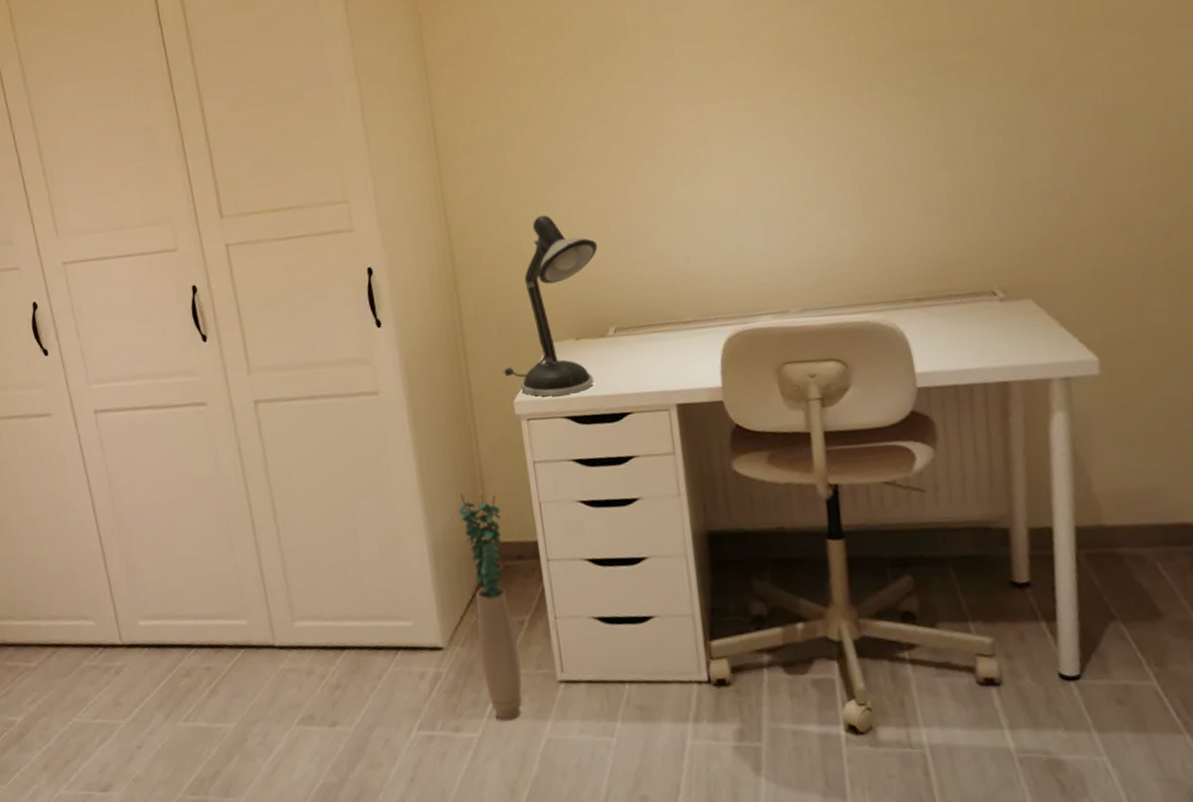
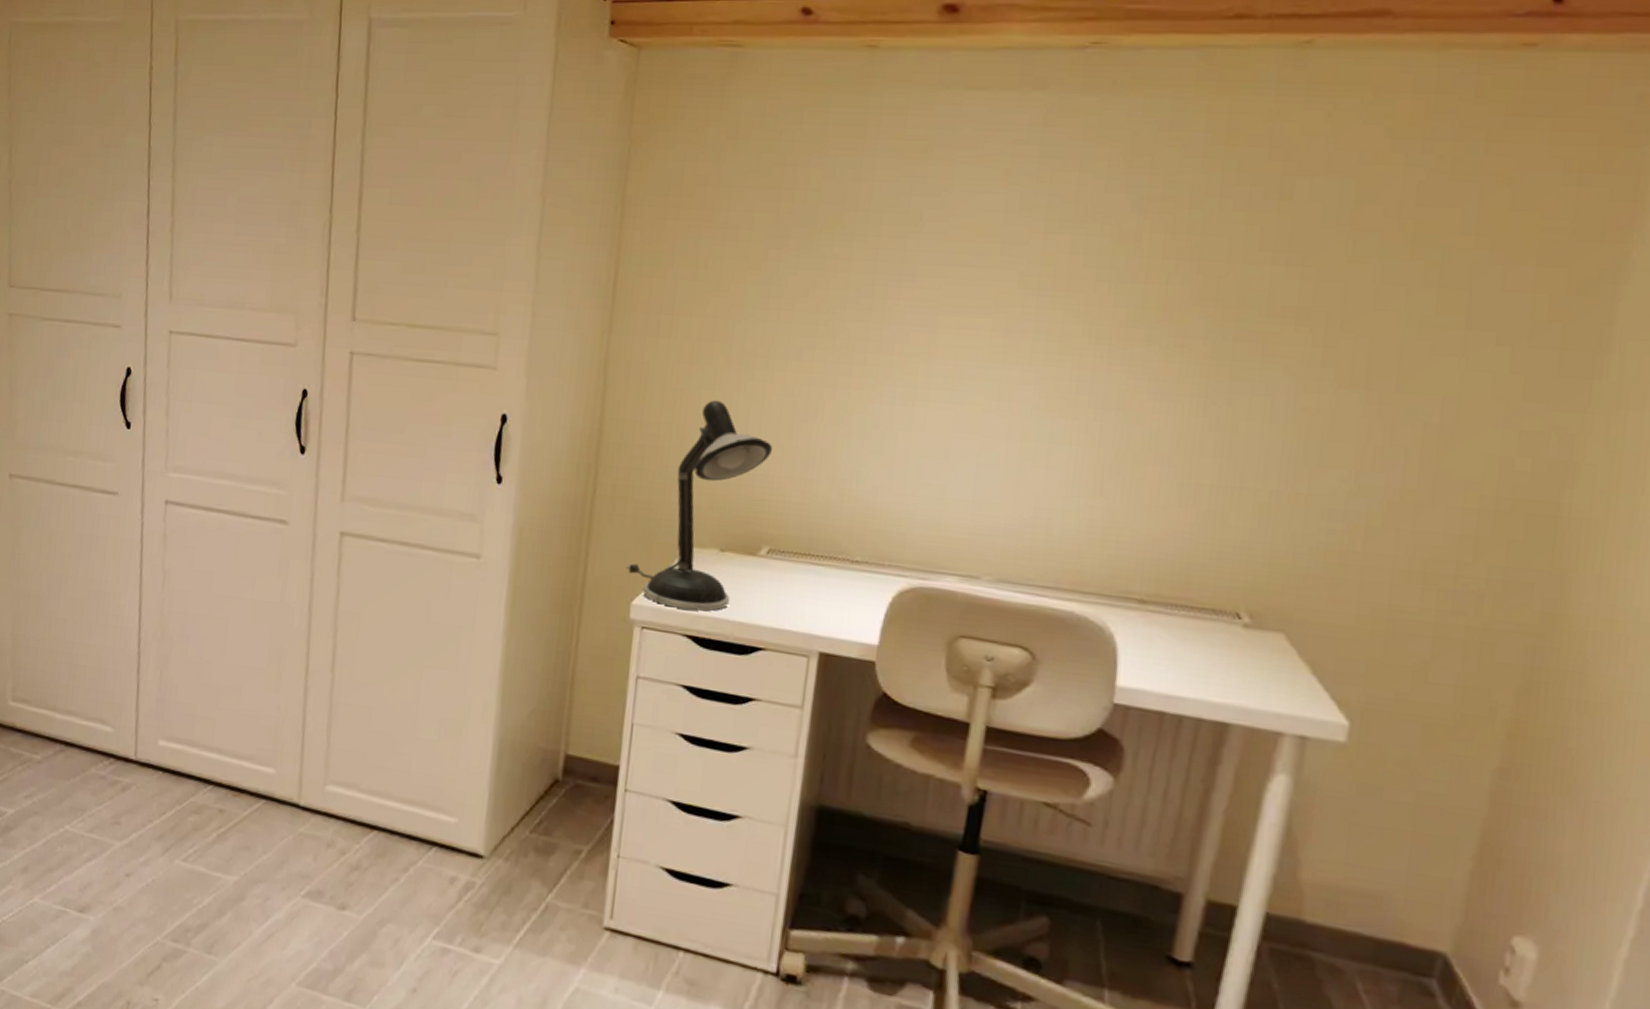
vase: present [458,494,523,721] -> none [521,692,587,957]

